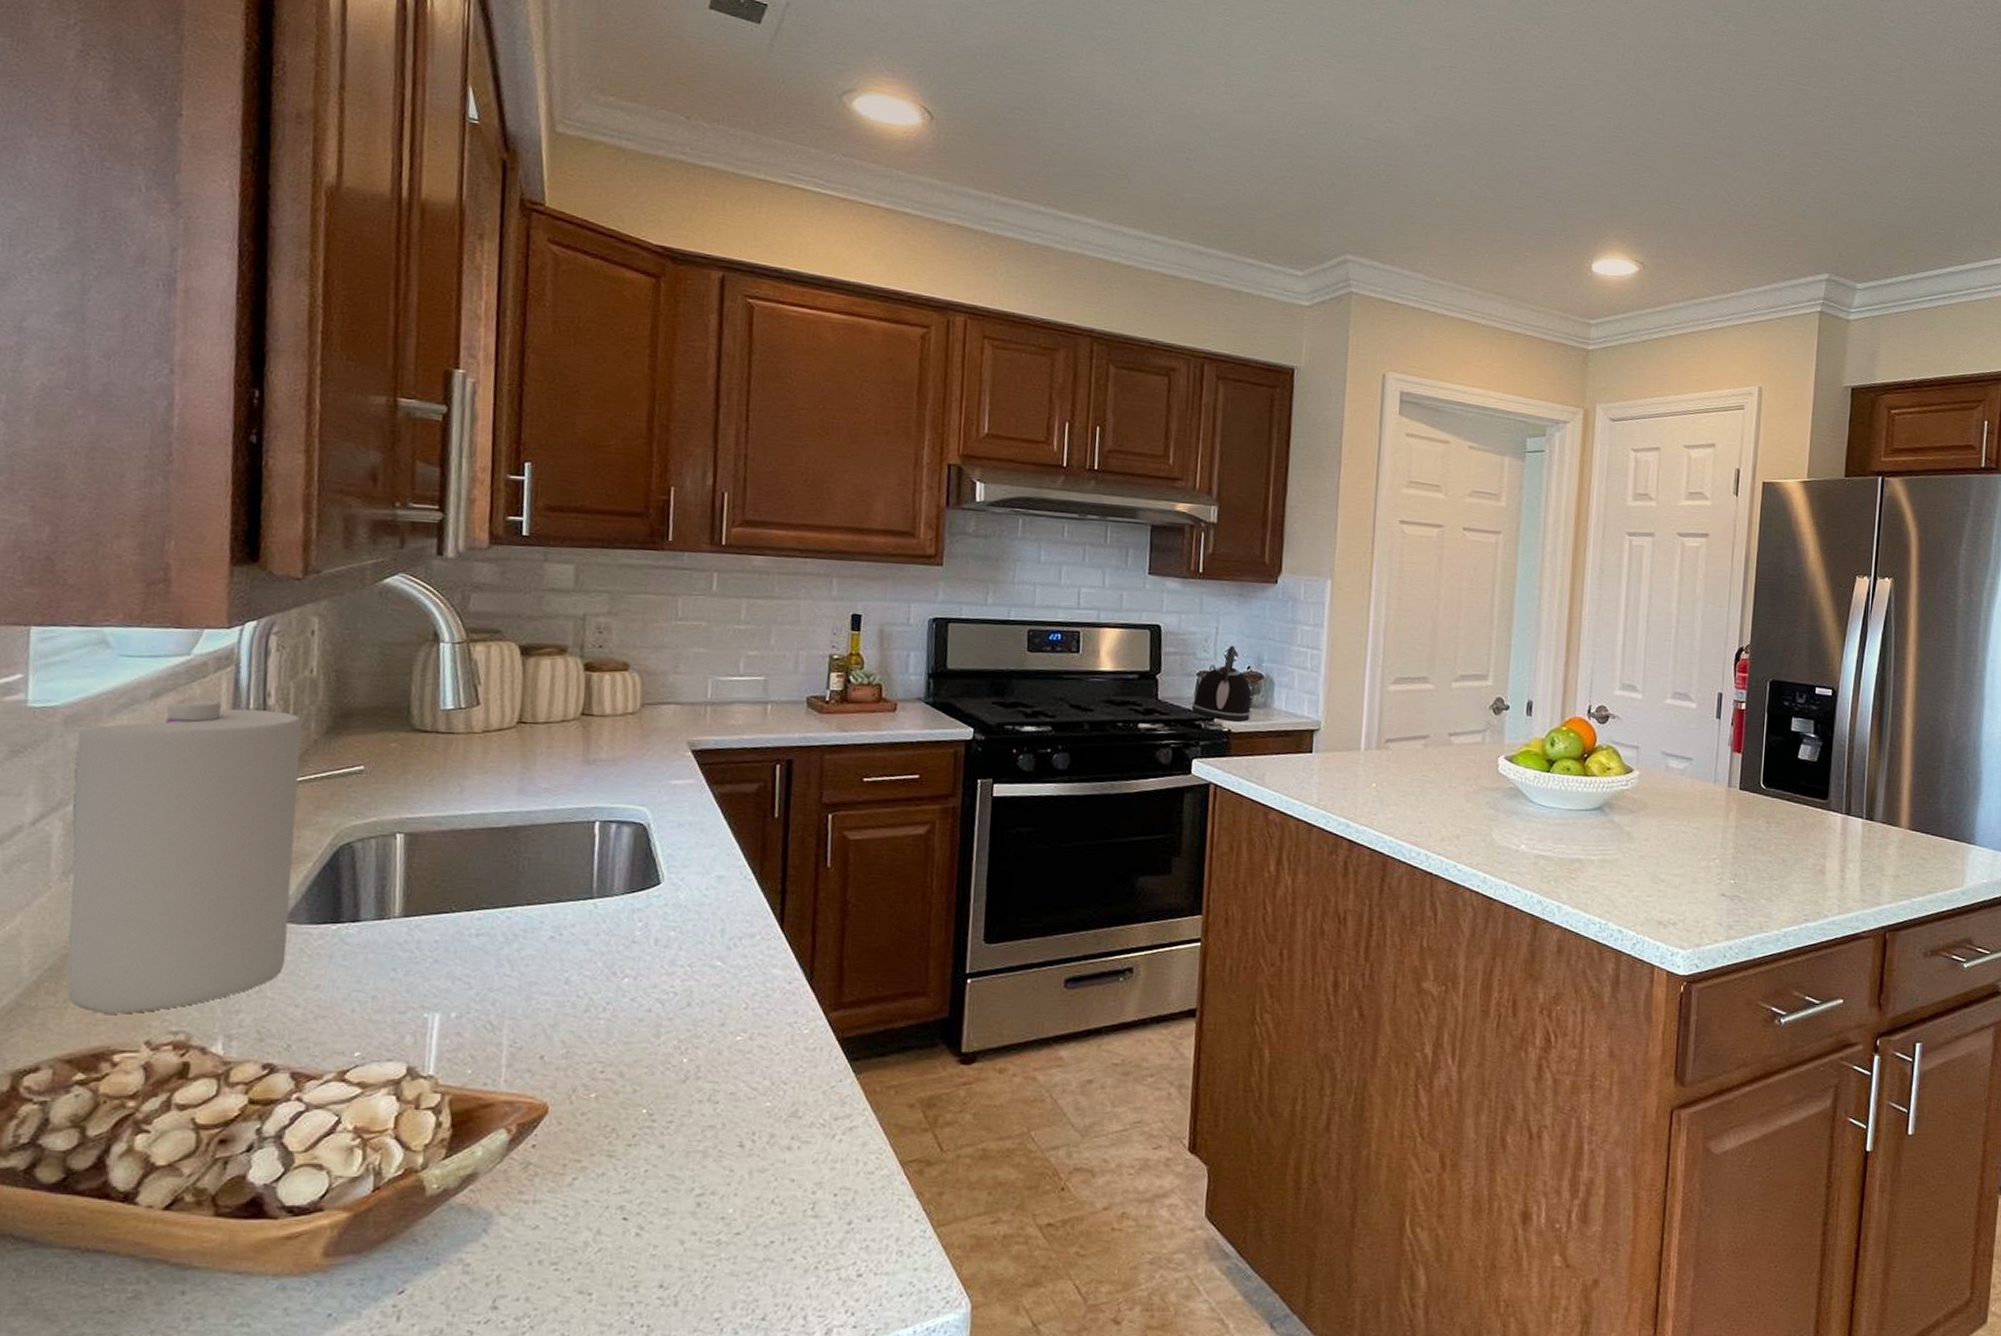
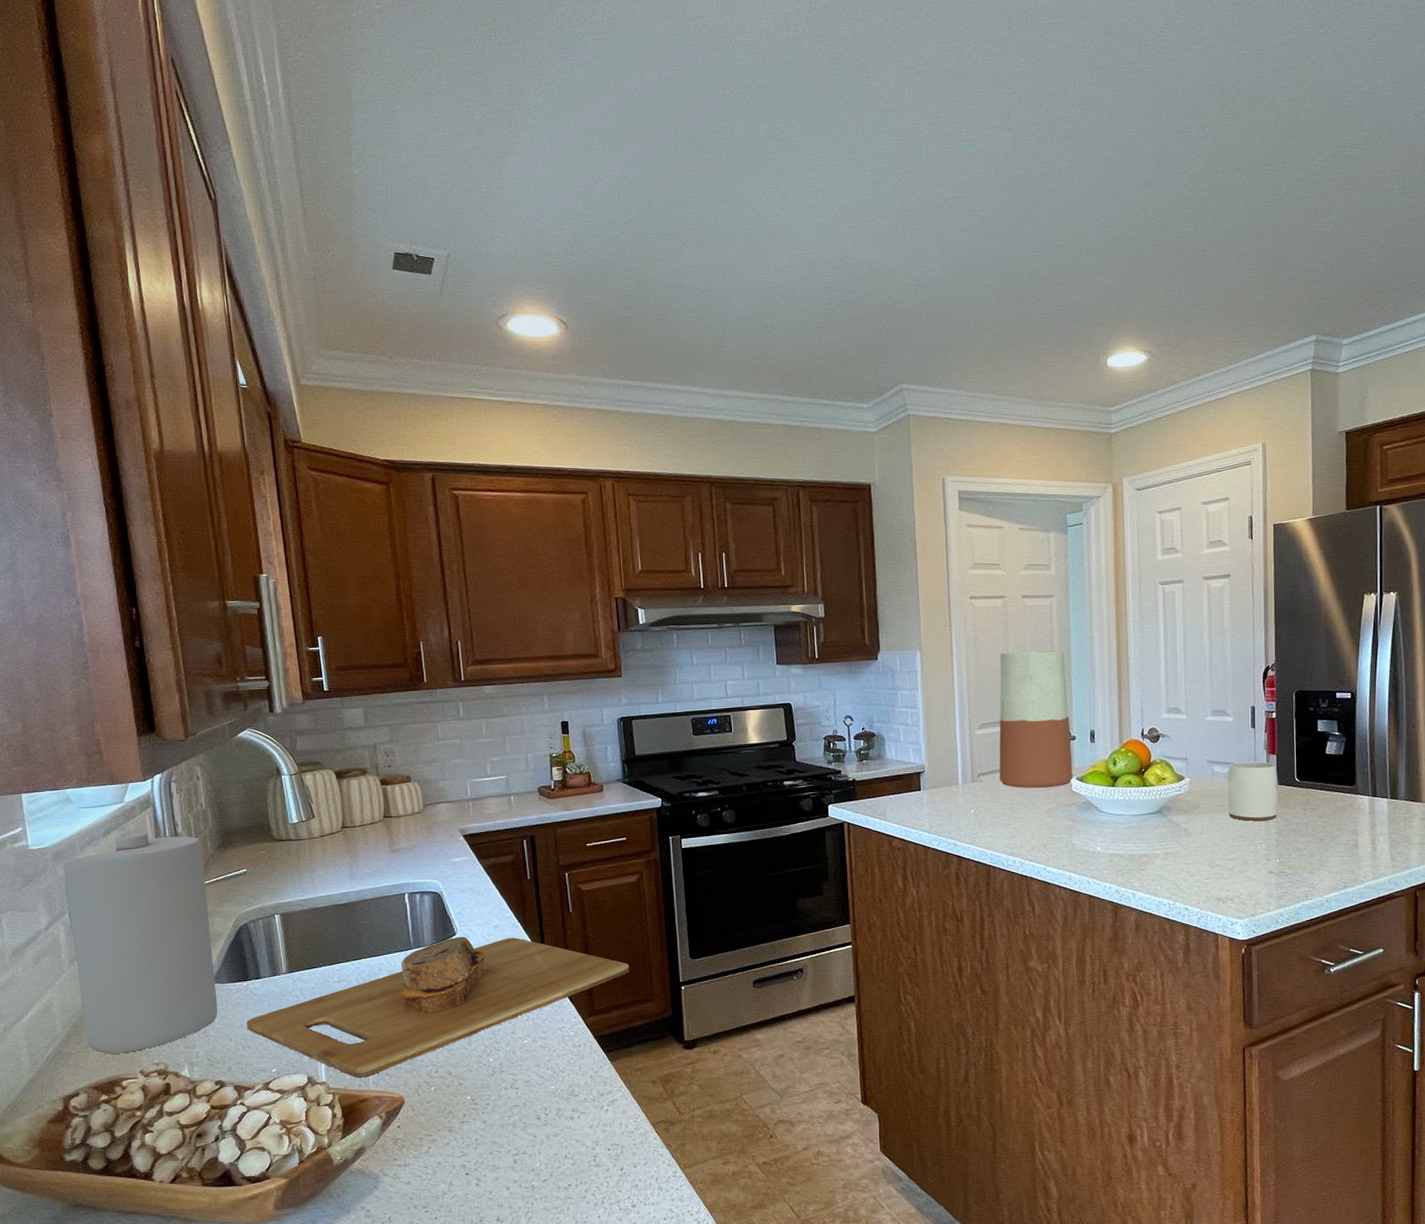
cutting board: none [326,887,900,1074] -> present [247,936,630,1079]
kettle: present [1191,645,1252,722] -> none [822,713,869,773]
vase: none [1411,594,1509,766] -> present [999,650,1073,789]
mug: none [1680,757,1741,831] -> present [1227,761,1278,821]

